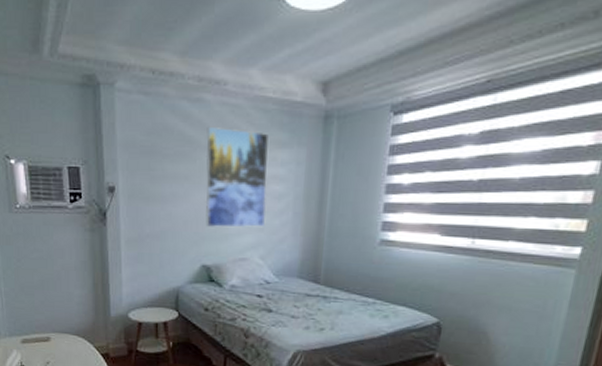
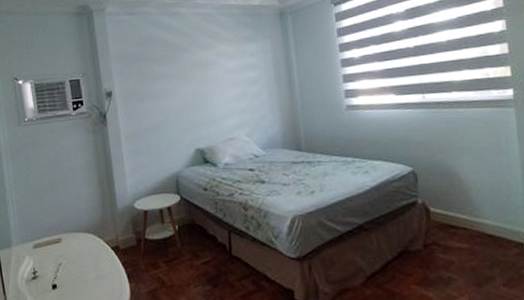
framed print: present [205,128,269,228] -> none [185,32,245,115]

